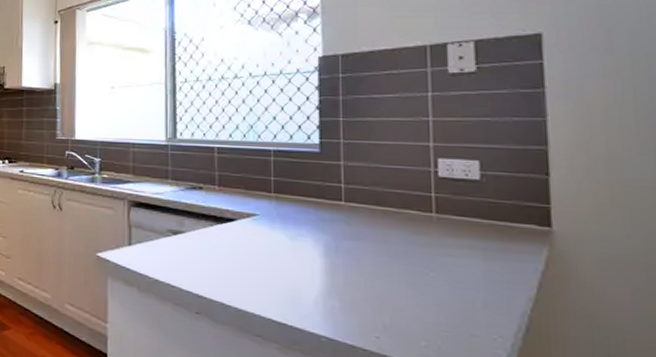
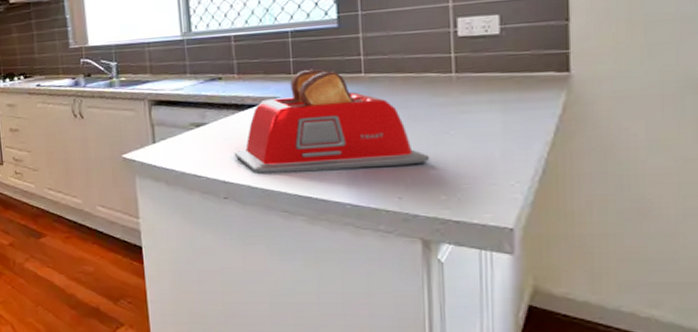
toaster: none [209,190,409,304] -> present [234,69,430,175]

